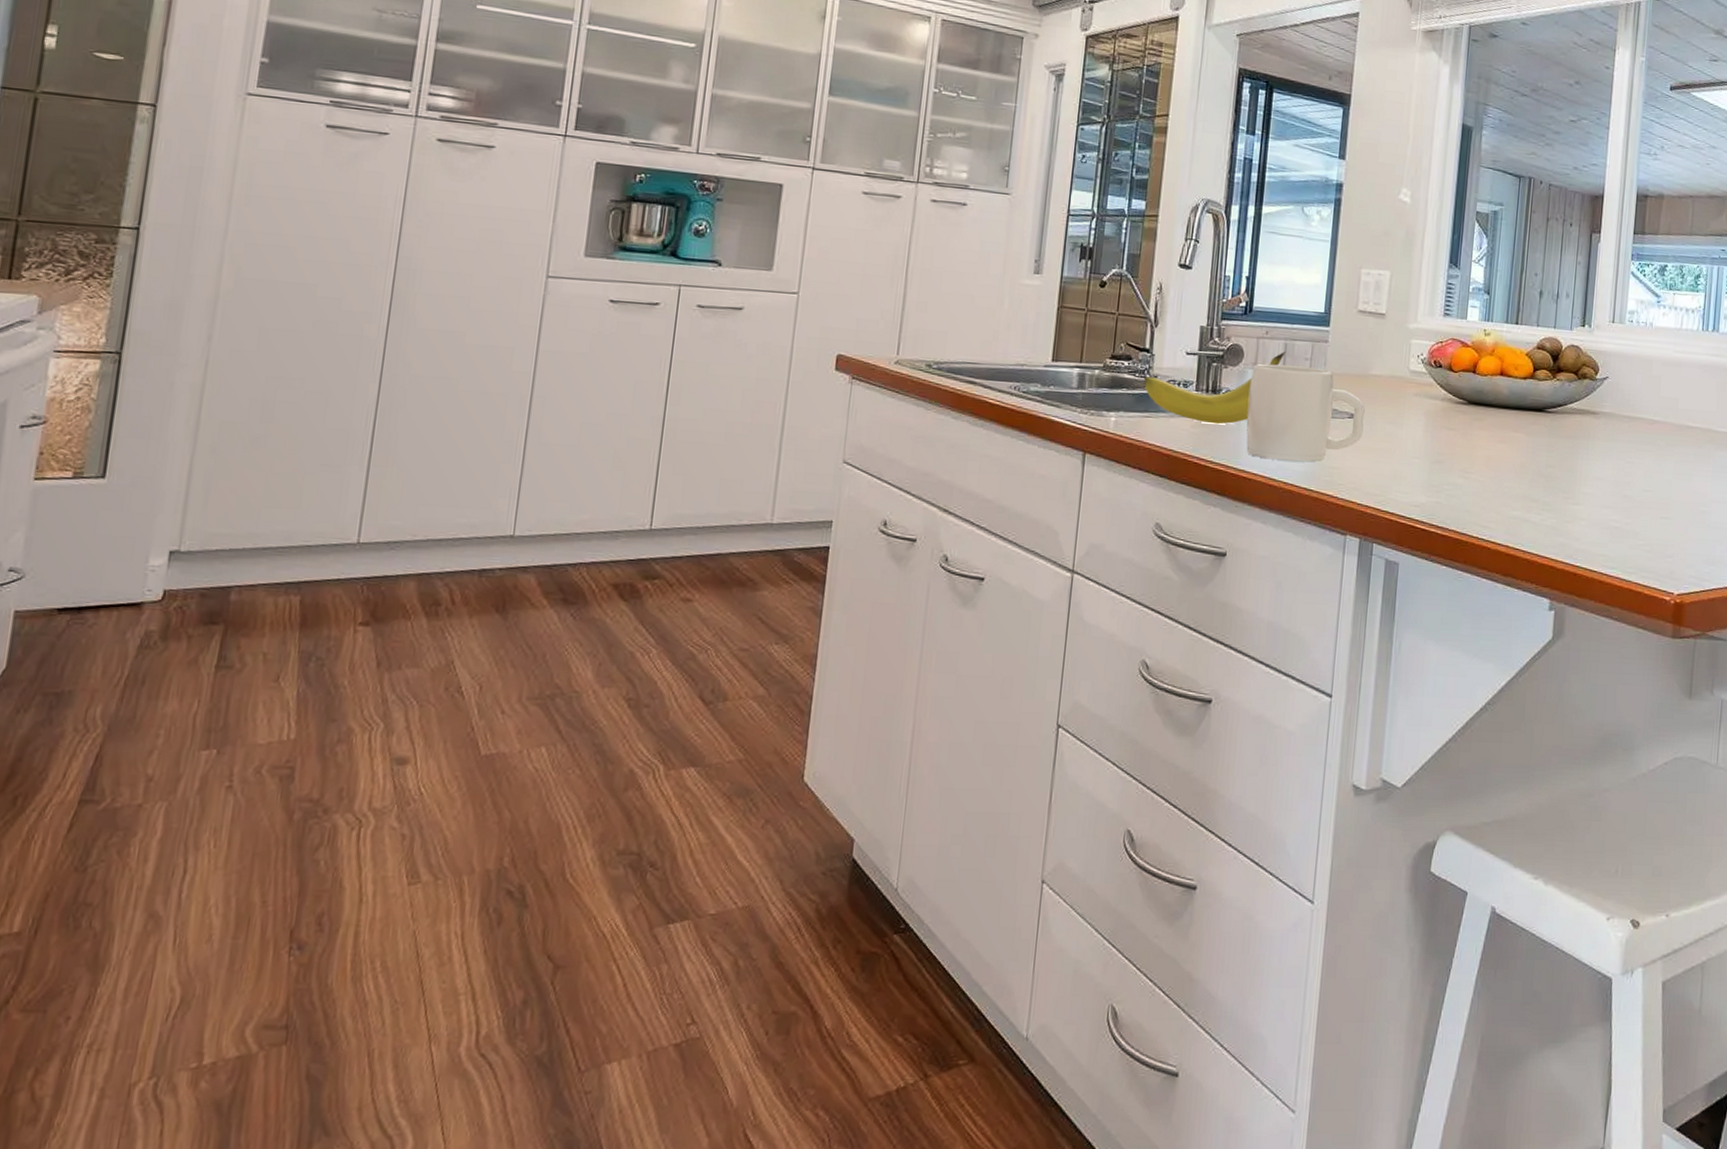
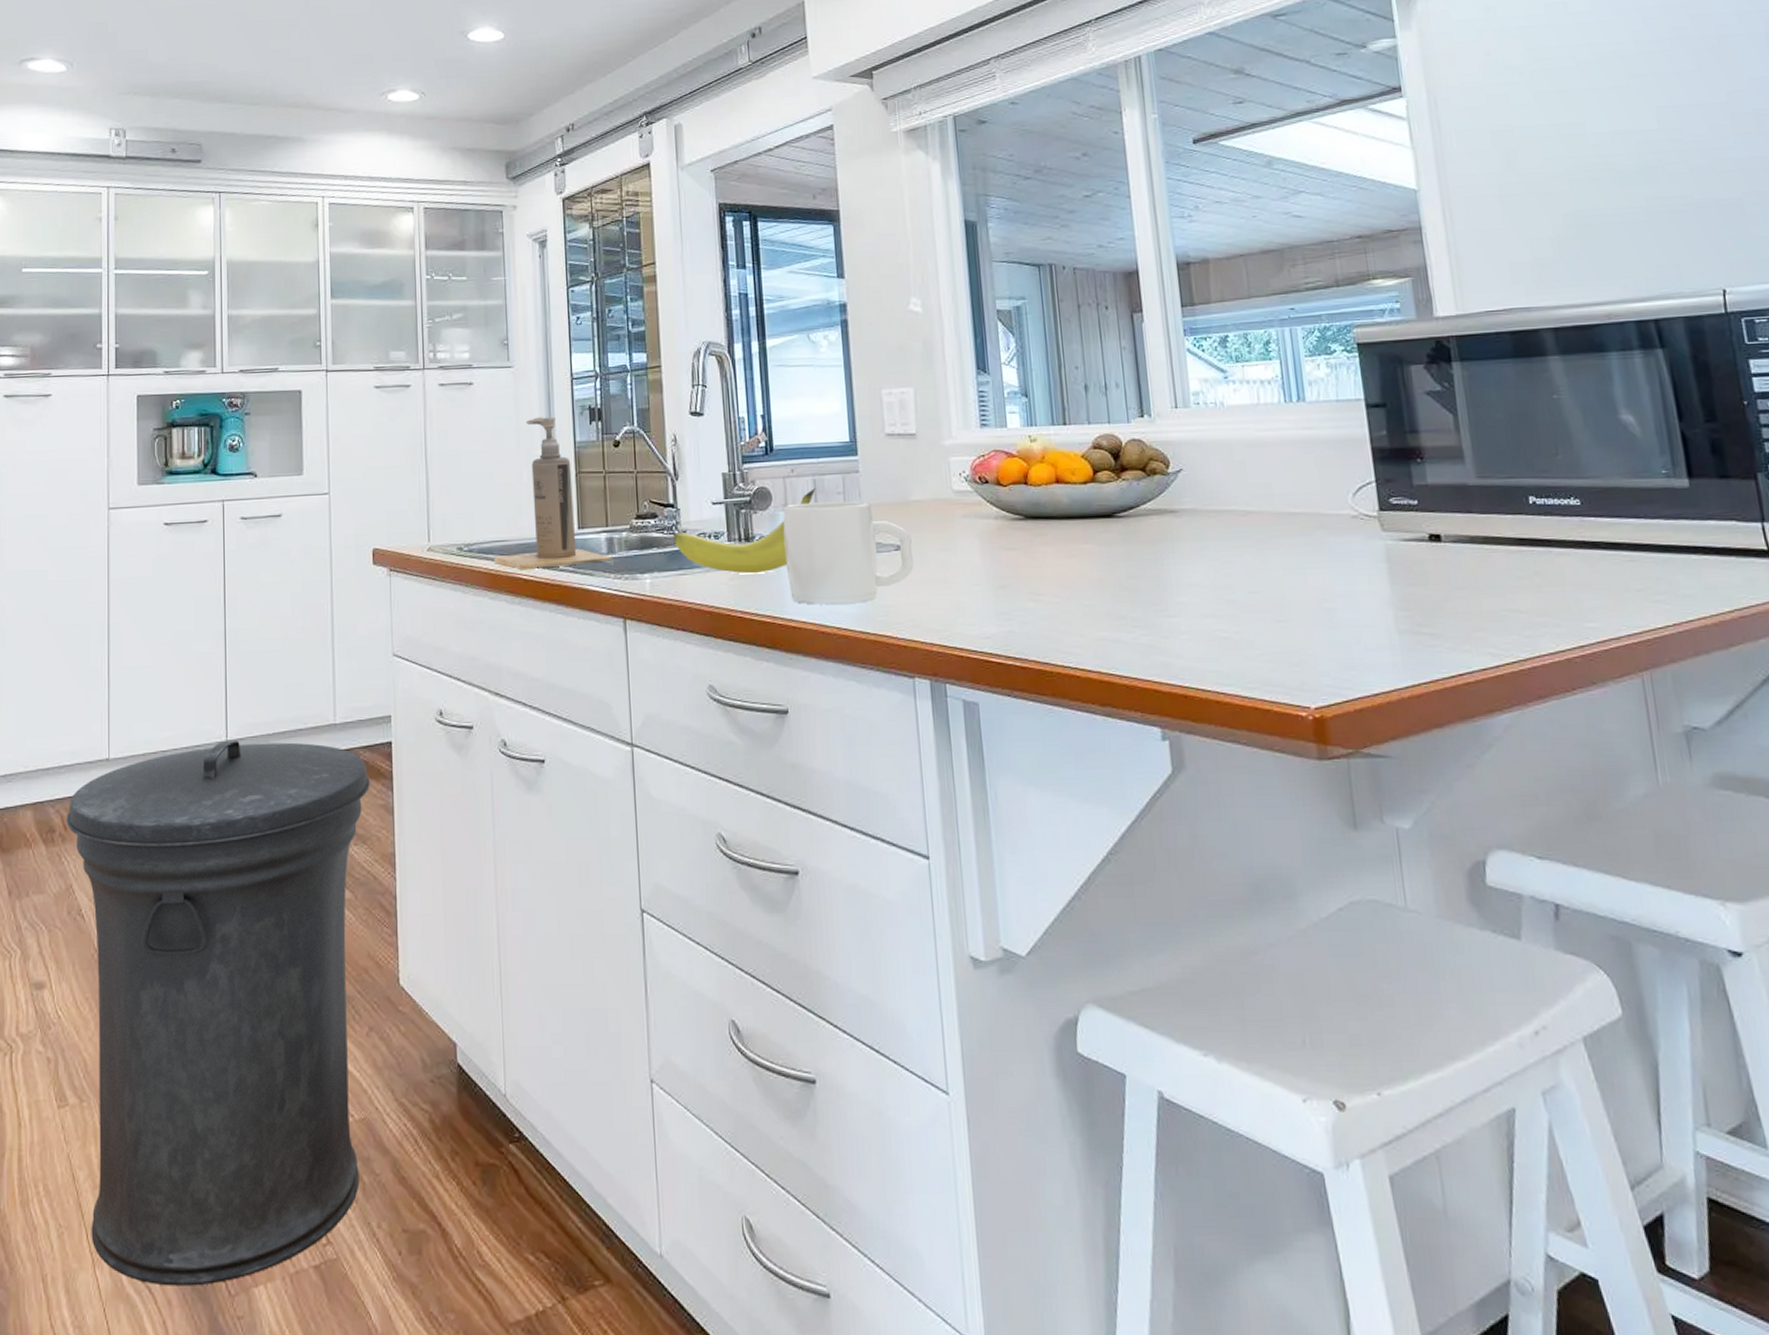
trash can: none [430,528,802,1062] -> present [66,740,371,1286]
soap dispenser: none [962,247,1081,396] -> present [494,416,612,571]

